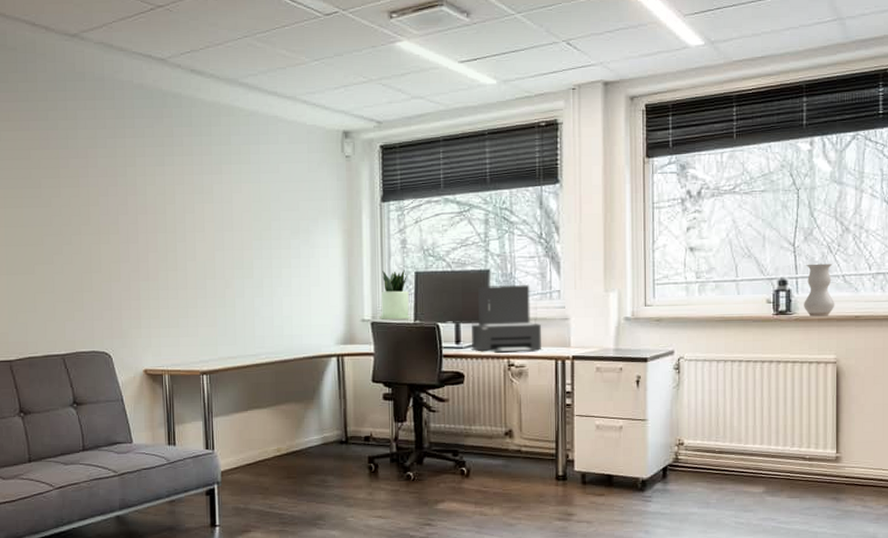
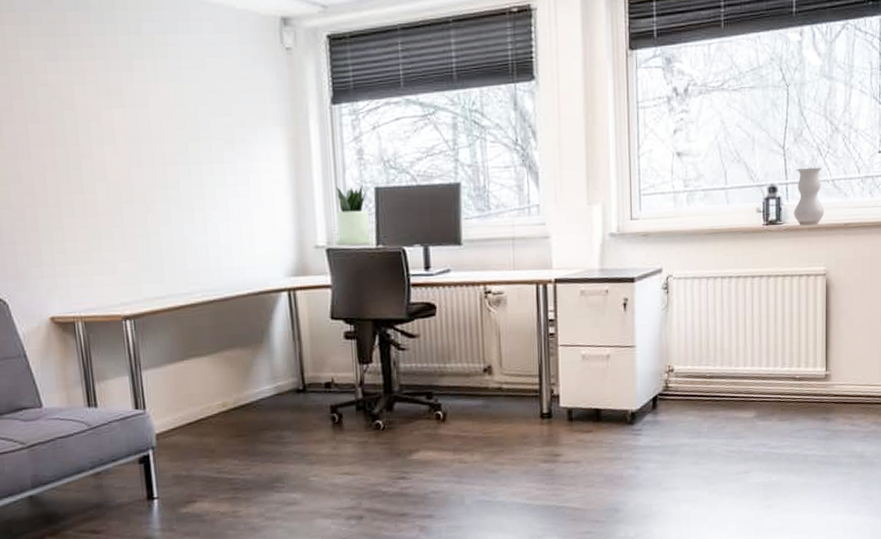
printer: present [472,284,541,353] -> none [442,198,520,279]

